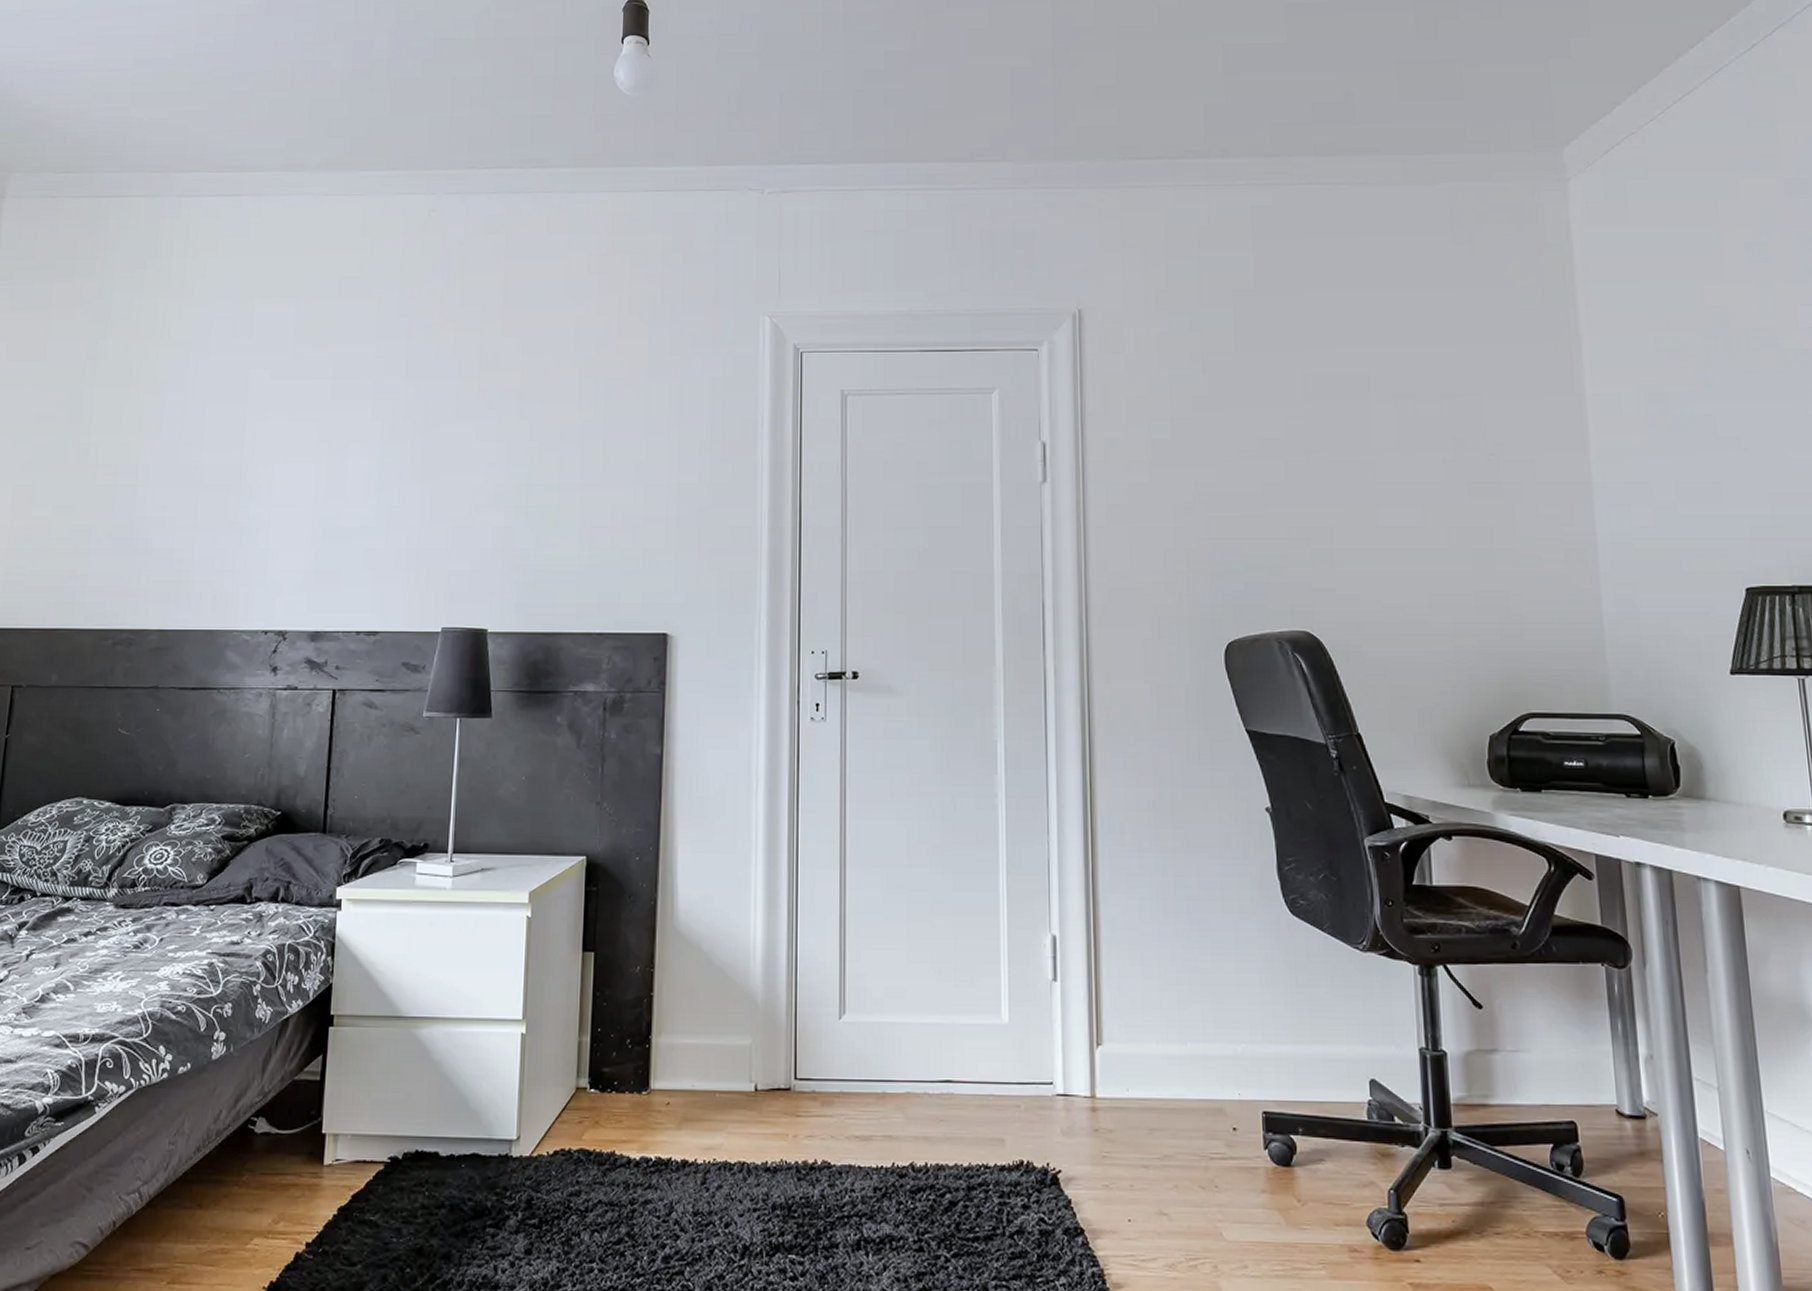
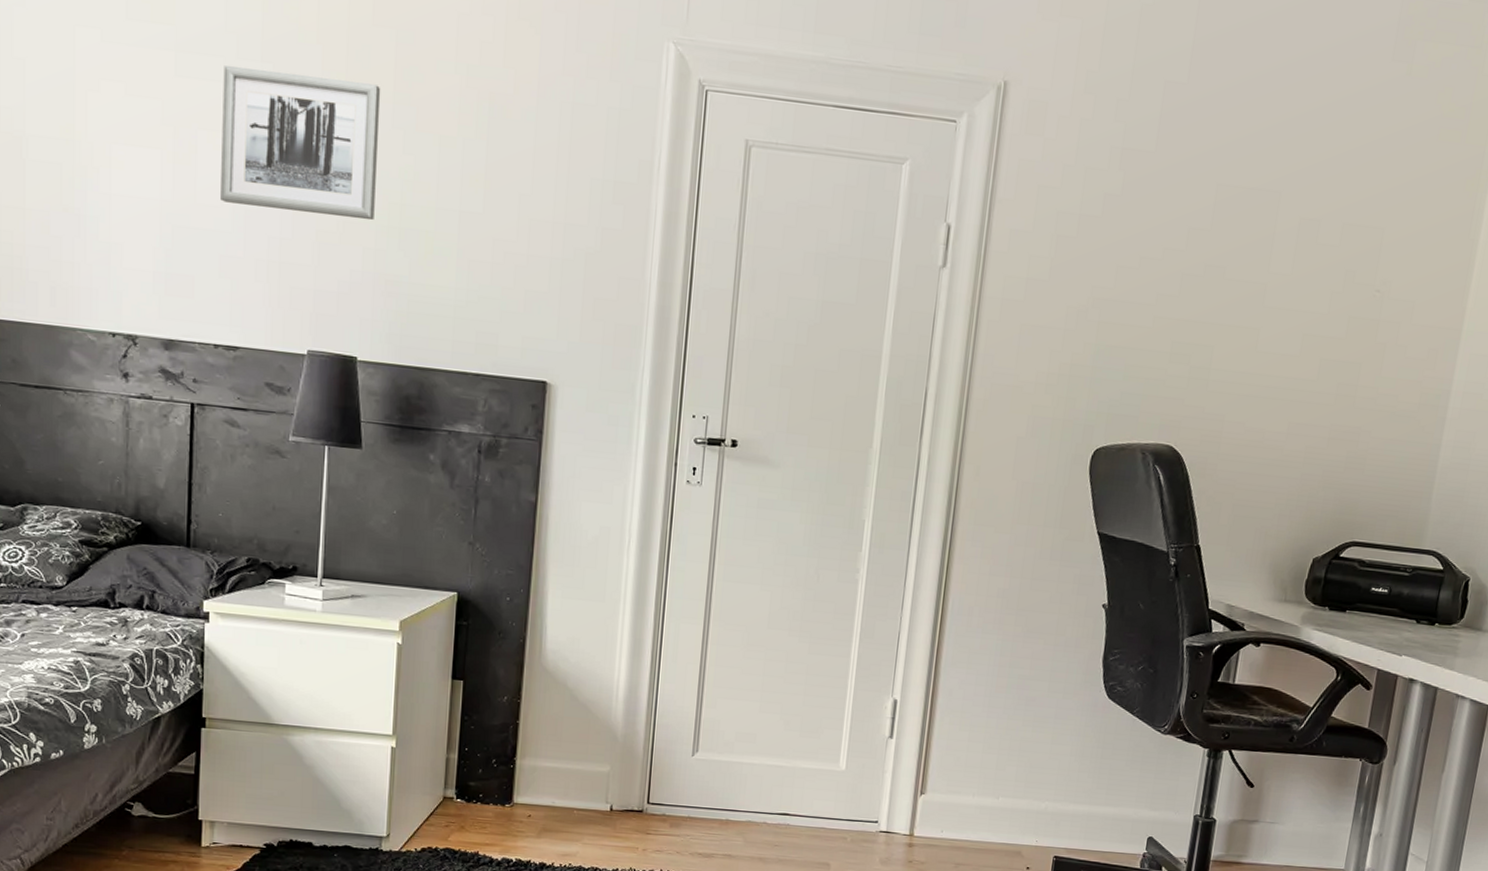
wall art: none [367,384,510,503] -> present [220,64,381,221]

